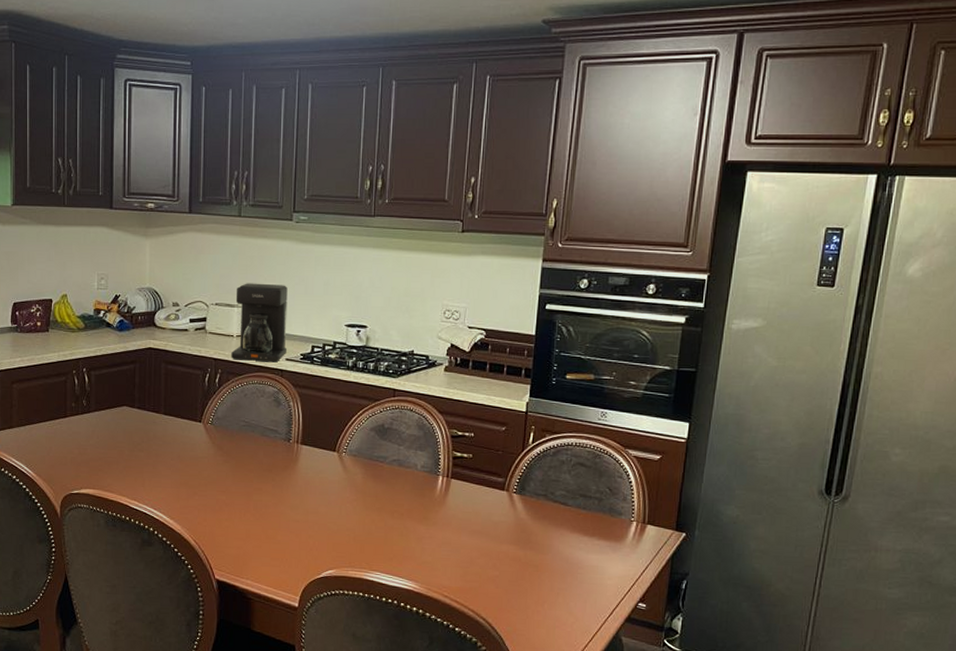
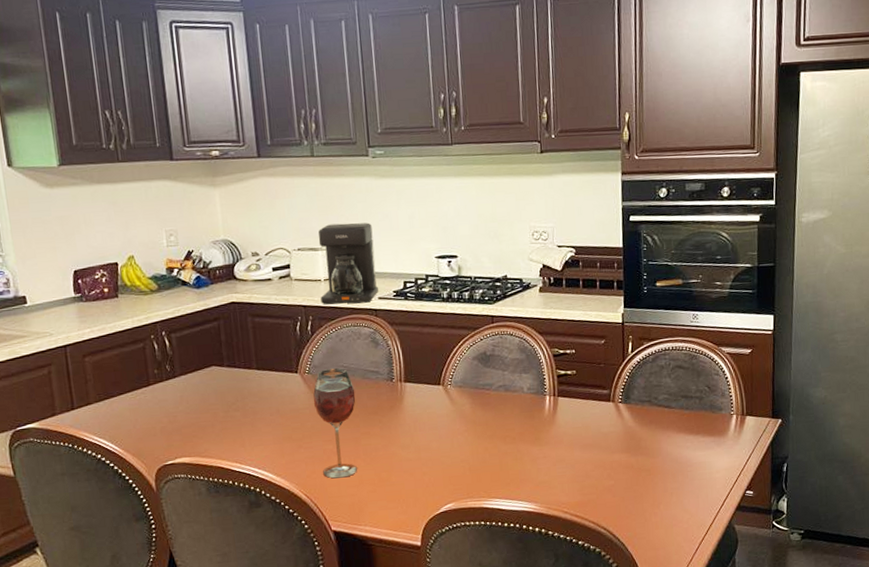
wineglass: none [212,422,253,529] -> present [313,368,357,479]

